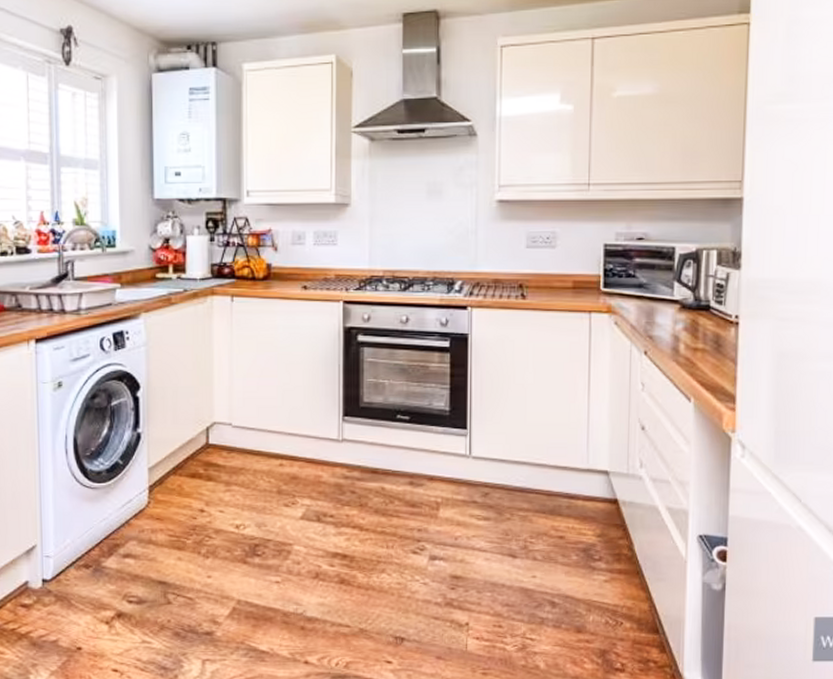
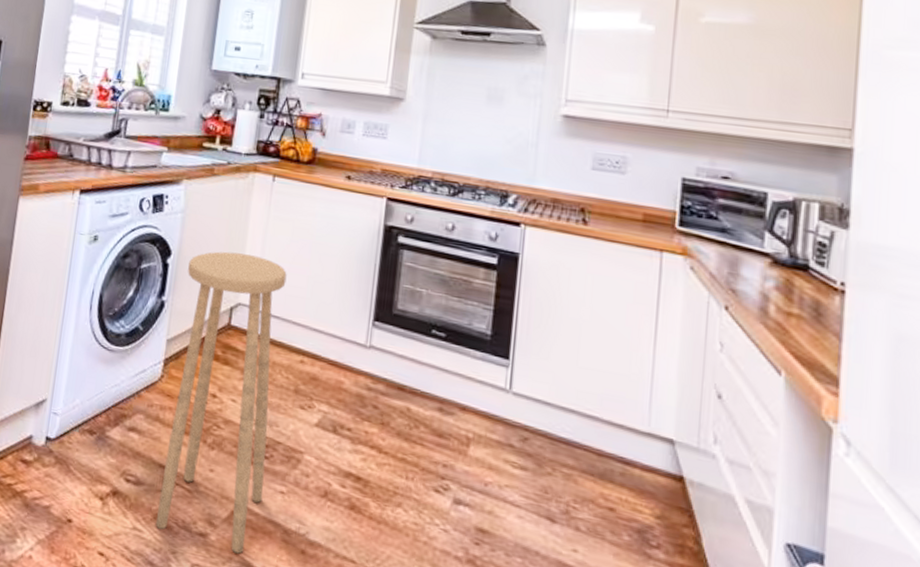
stool: none [159,375,260,642] -> present [155,251,287,554]

